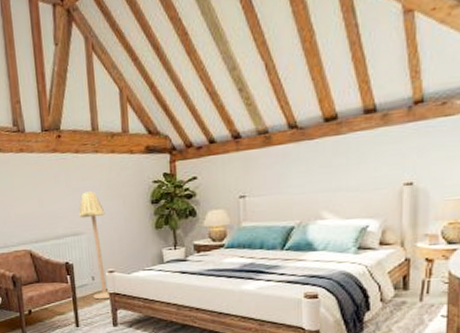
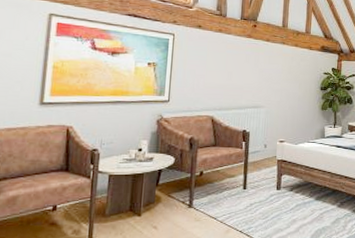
floor lamp: present [78,190,110,300] -> none [261,72,284,165]

